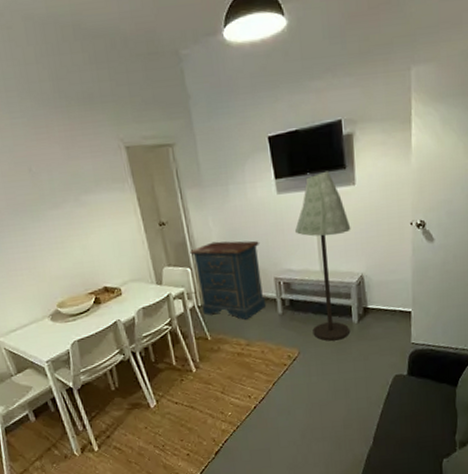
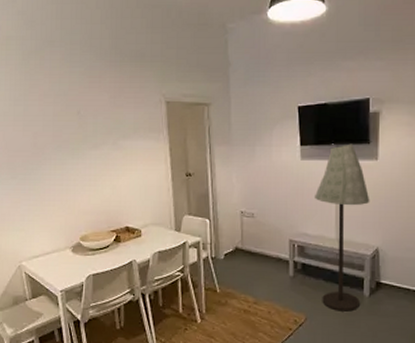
dresser: present [190,240,267,321] -> none [211,197,279,278]

